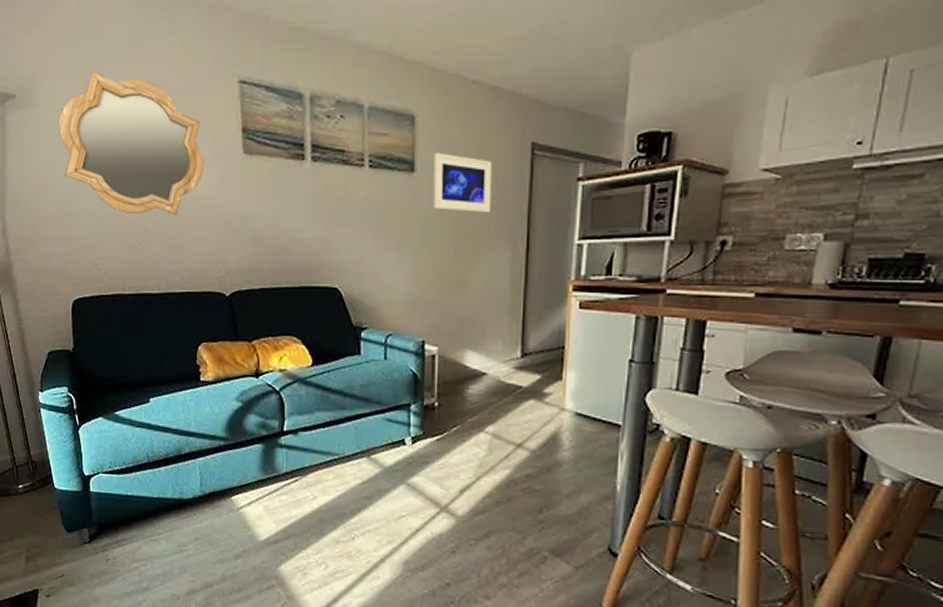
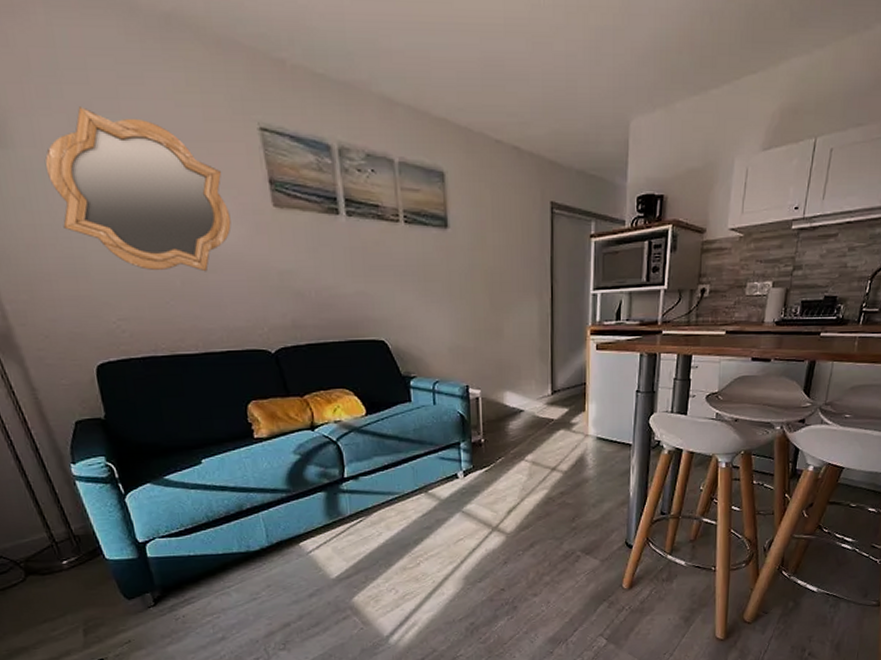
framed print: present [432,152,493,213] -> none [465,209,519,267]

